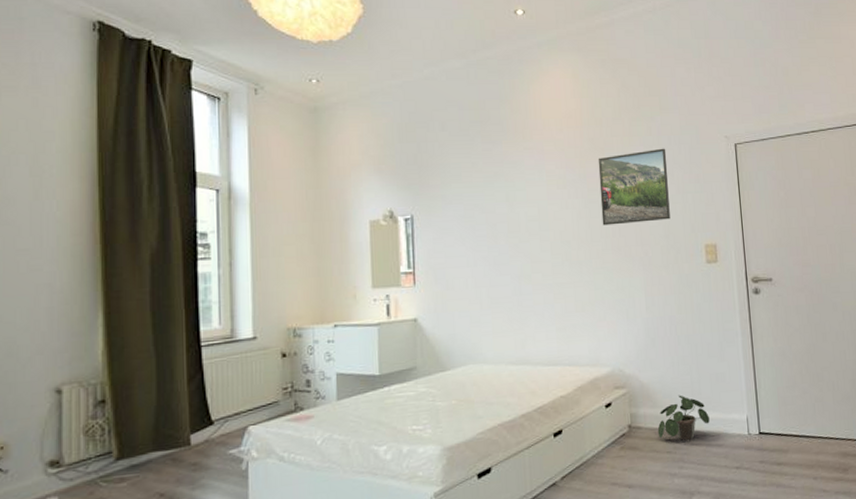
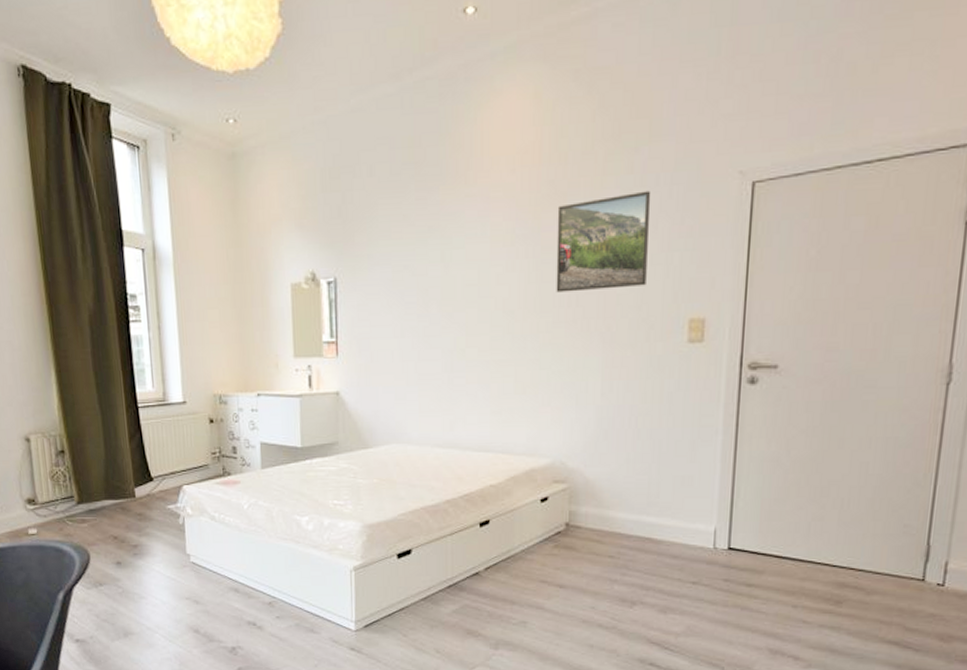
potted plant: present [657,395,710,440] -> none [600,496,666,546]

